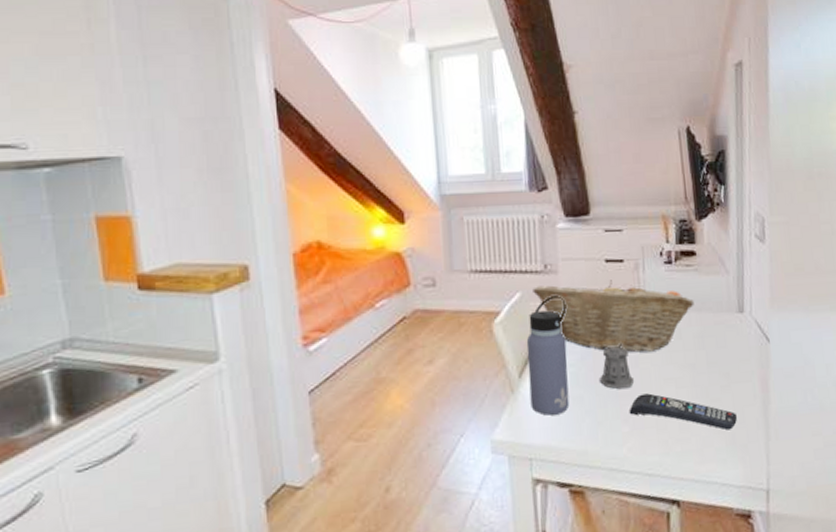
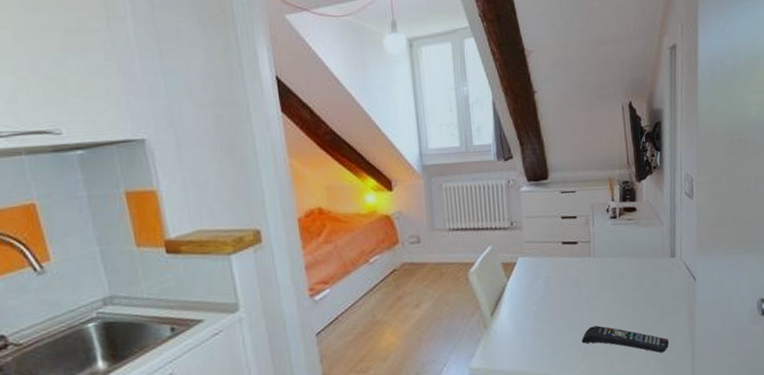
water bottle: present [526,295,570,416] -> none [496,248,533,347]
fruit basket: present [533,280,694,352] -> none [501,233,635,292]
pepper shaker: present [600,343,635,390] -> none [557,285,586,323]

